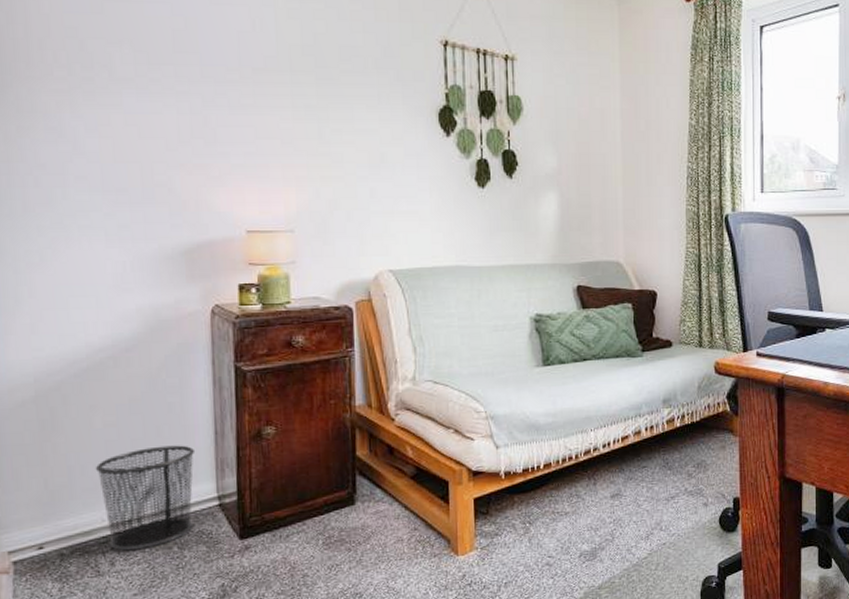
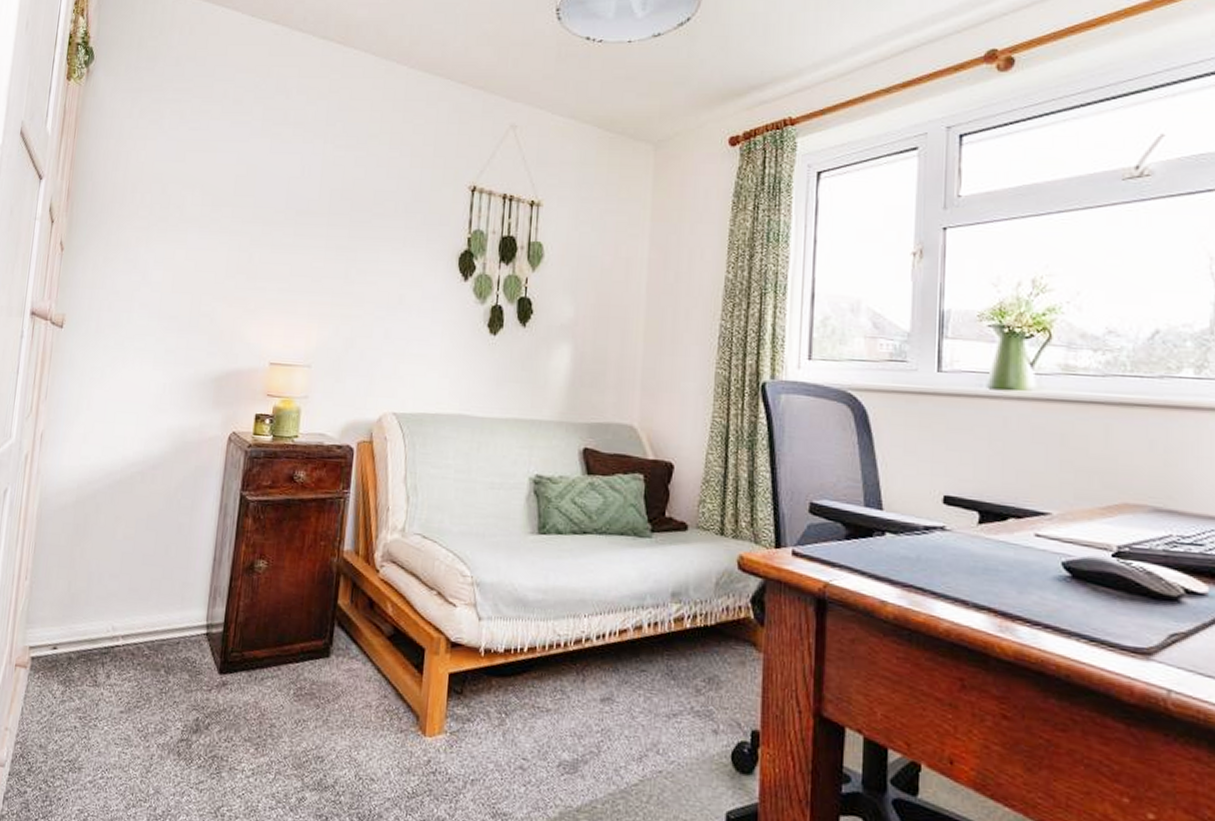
waste bin: present [95,445,196,551] -> none [109,564,195,667]

